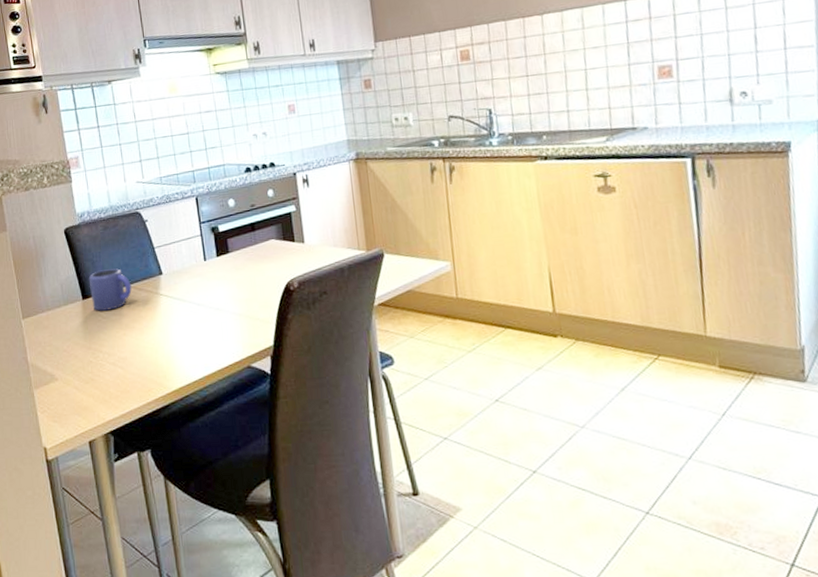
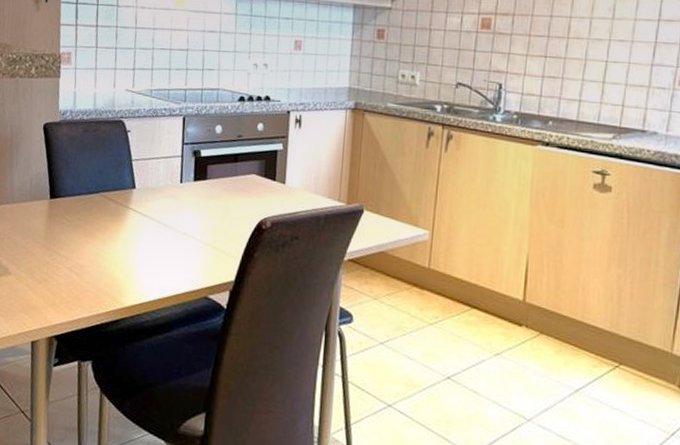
mug: present [88,268,132,311] -> none [59,172,102,215]

